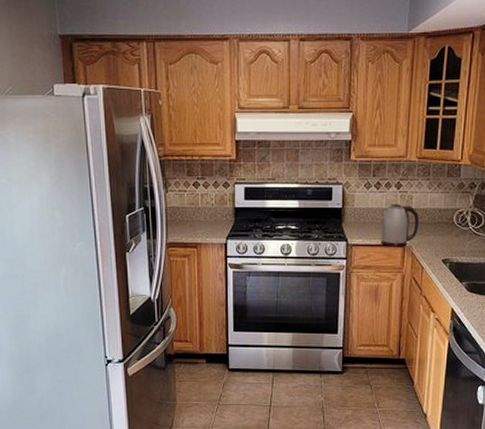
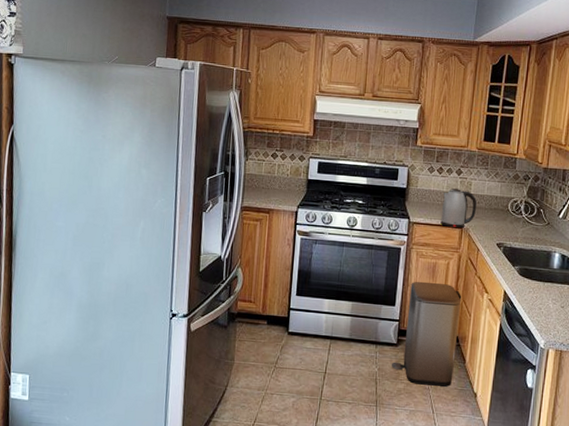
pedal bin: none [337,306,407,410] -> present [391,281,462,387]

